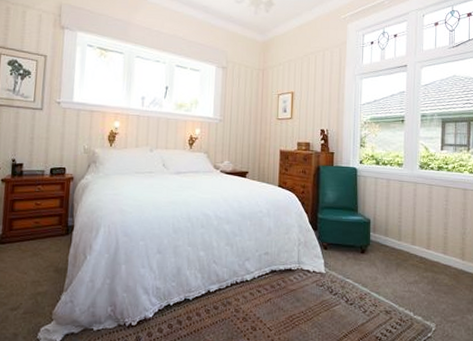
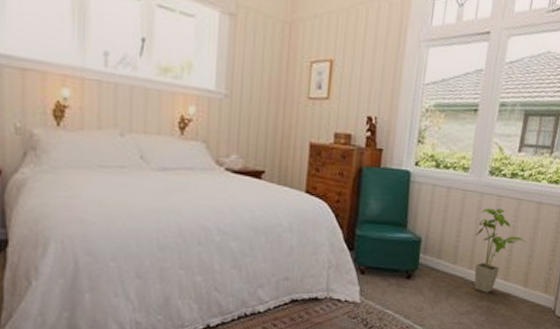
house plant: none [414,194,459,265] -> present [474,208,527,293]

